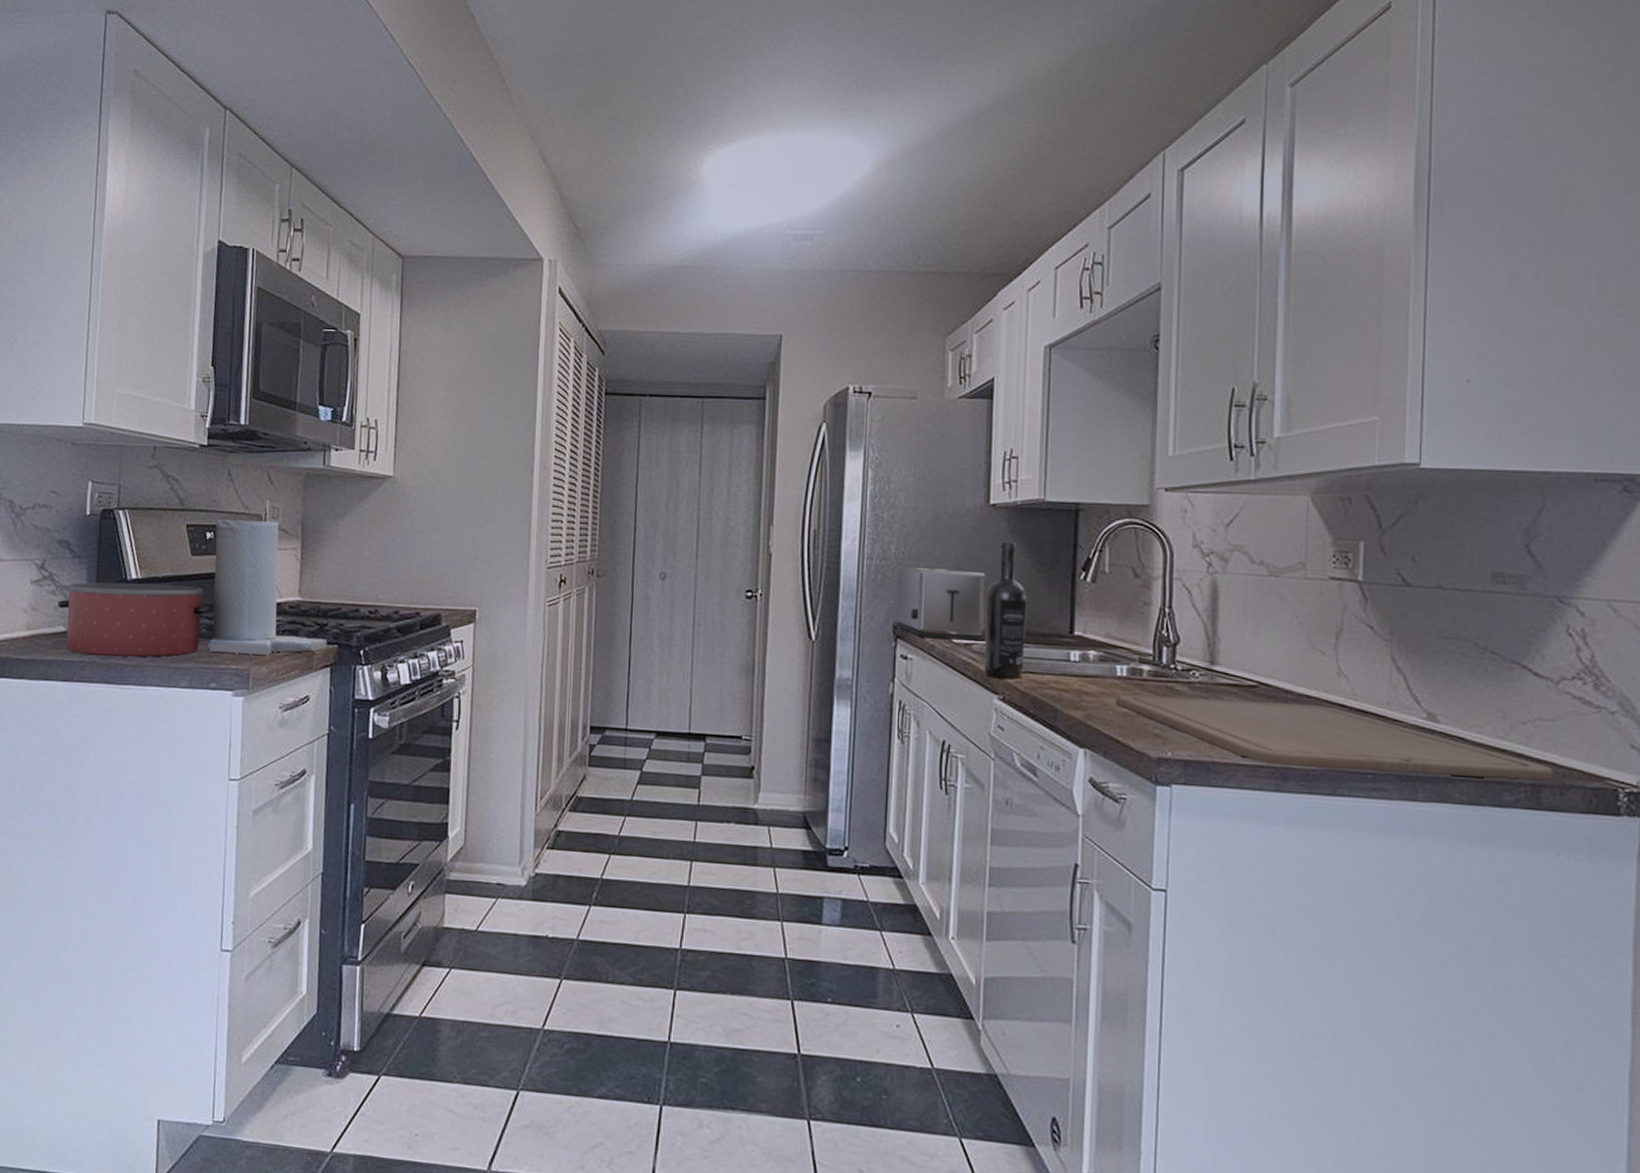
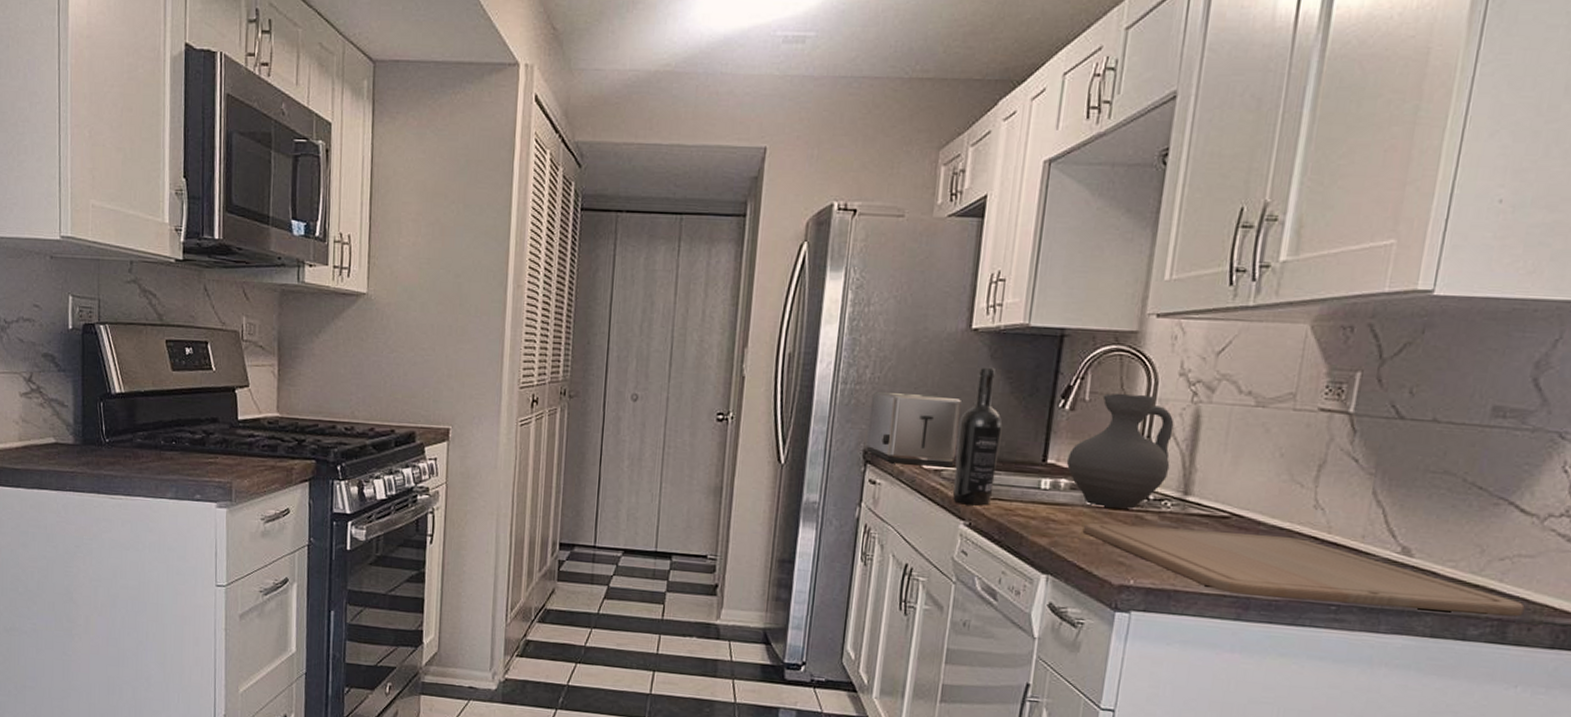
cooking pot: present [58,582,213,657] -> none [47,395,194,469]
paper towel: present [207,519,328,655] -> none [191,335,306,469]
ceramic jug: none [1093,564,1194,680] -> present [1066,393,1174,509]

